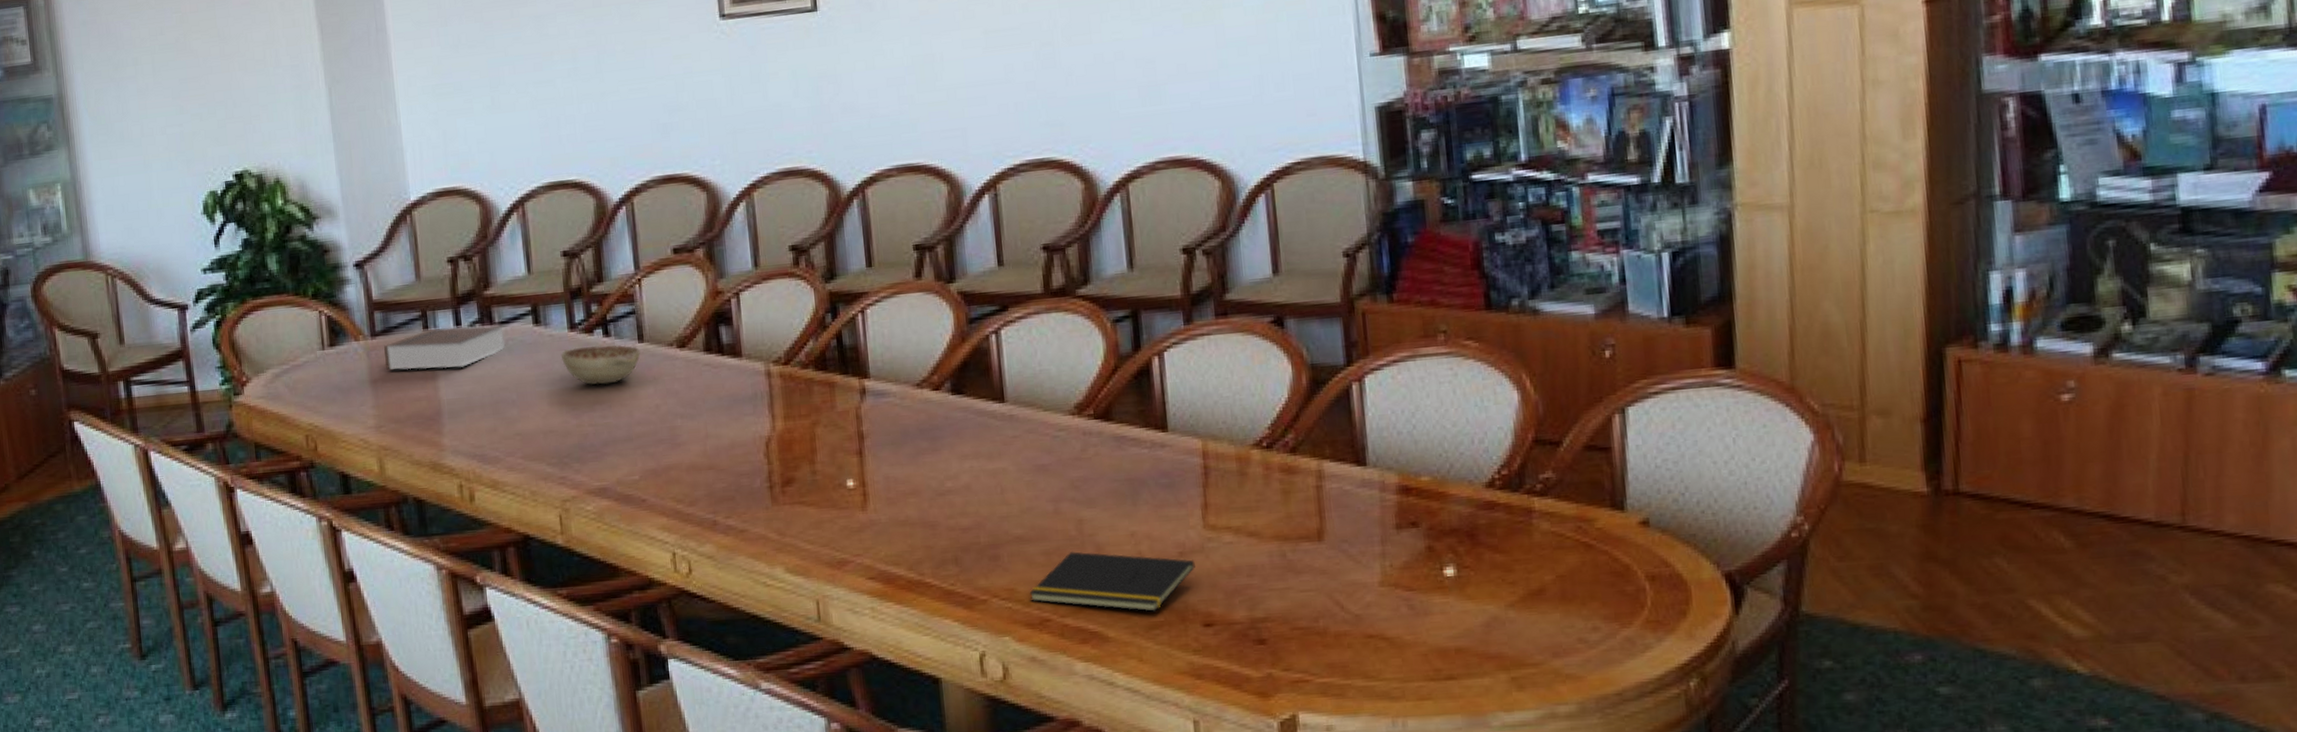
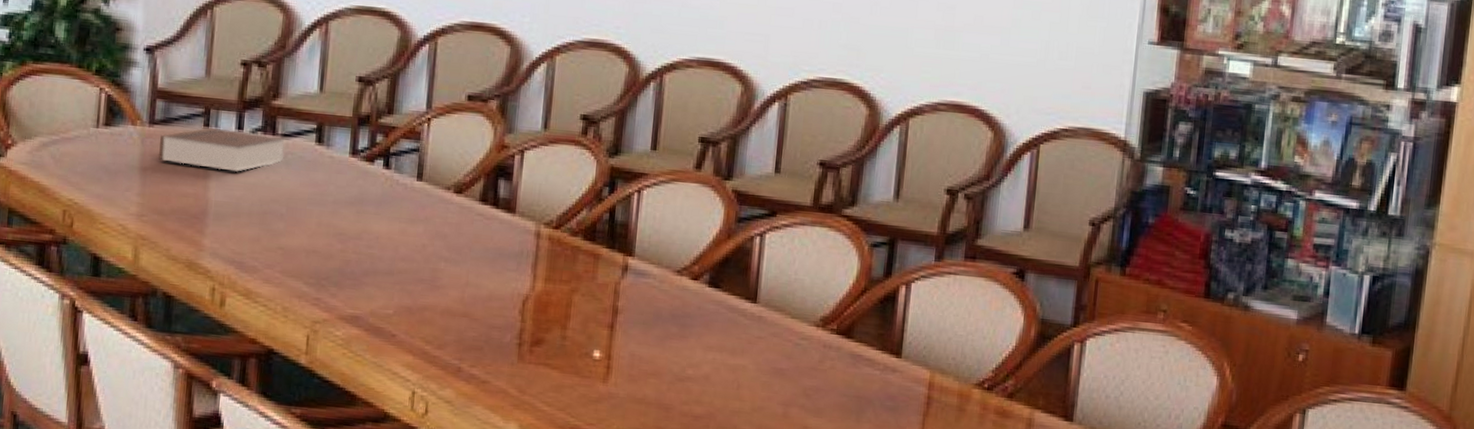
decorative bowl: present [560,345,641,385] -> none [337,173,417,216]

